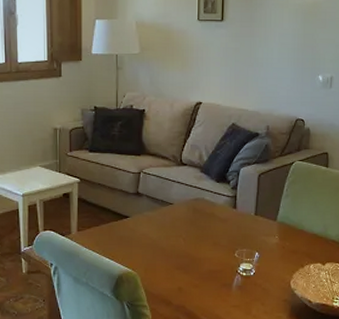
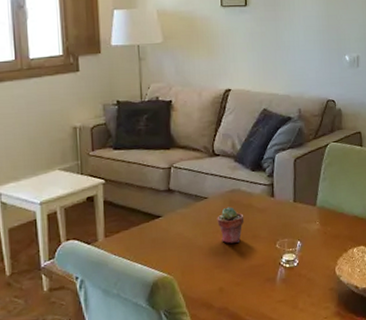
potted succulent: none [180,214,206,248] -> present [217,207,245,244]

